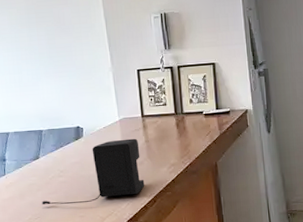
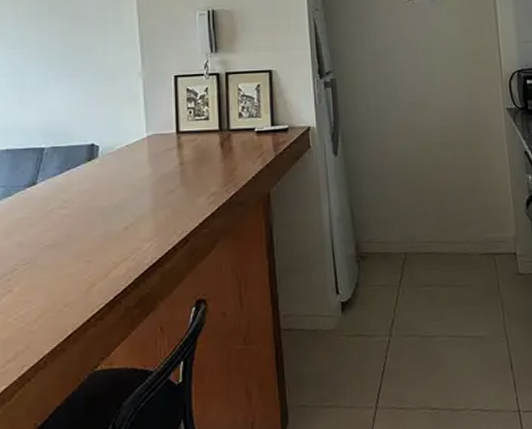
coffee maker: present [41,138,145,206] -> none [34,160,175,247]

